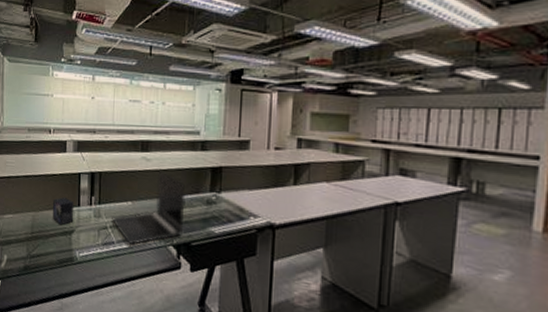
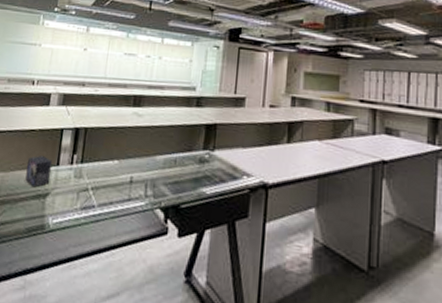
laptop: present [112,170,186,246] -> none [94,127,178,209]

